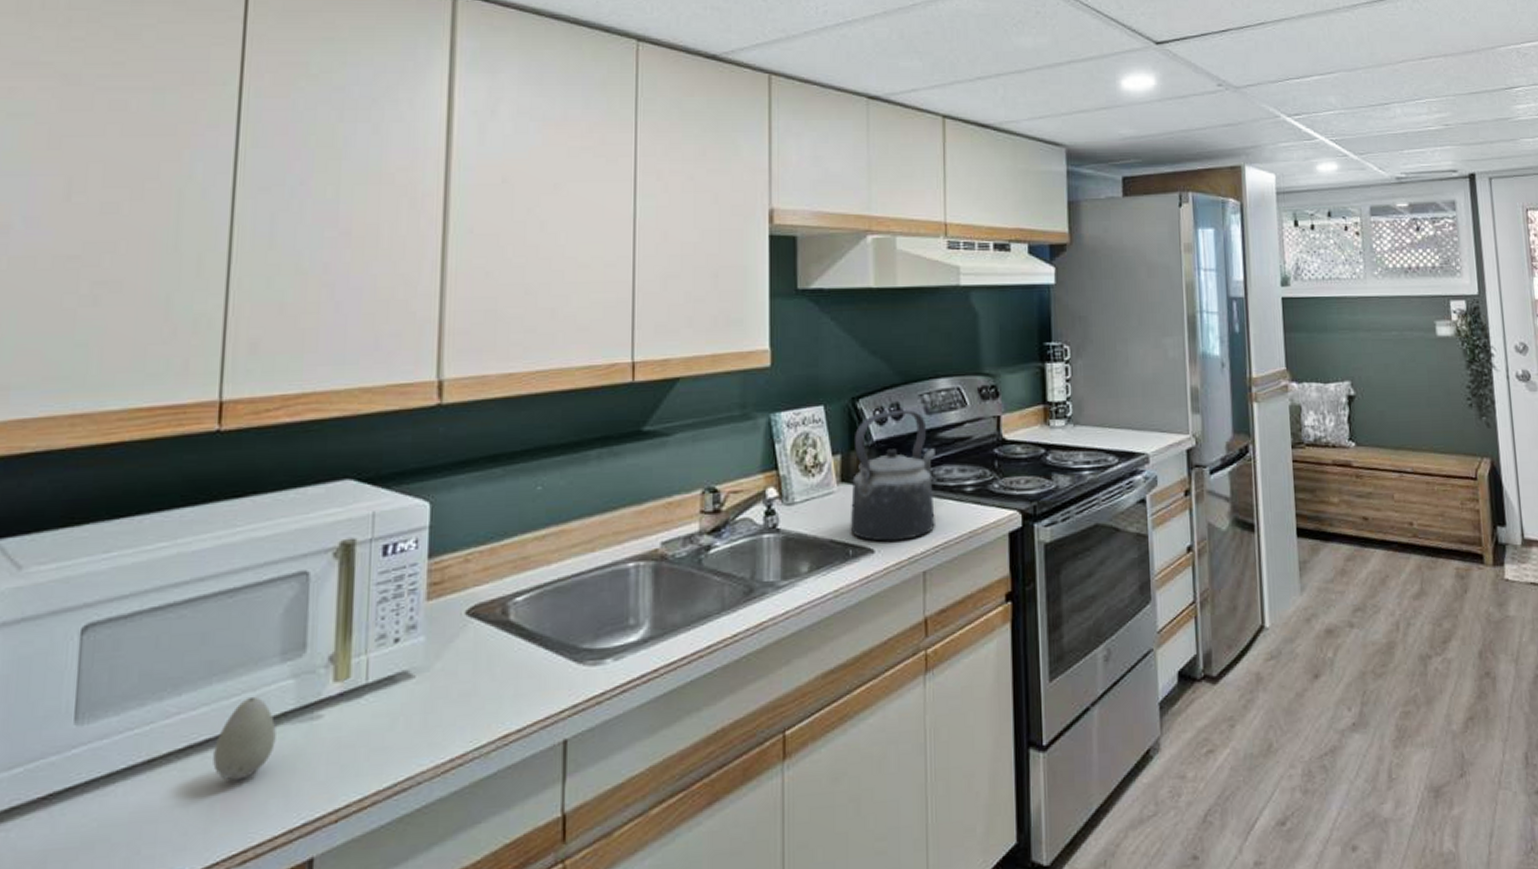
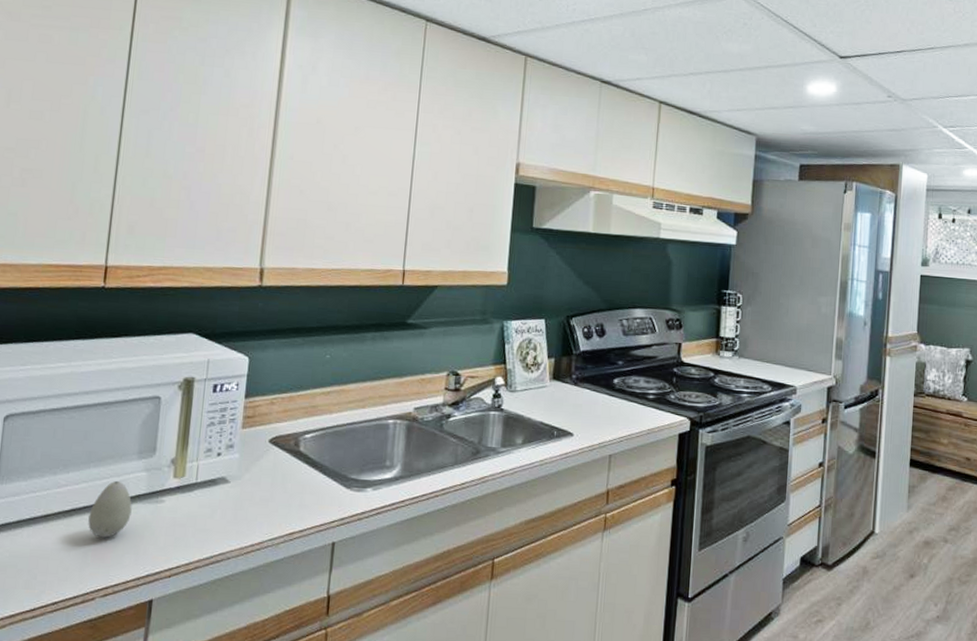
kettle: present [850,409,935,542] -> none [556,329,628,430]

